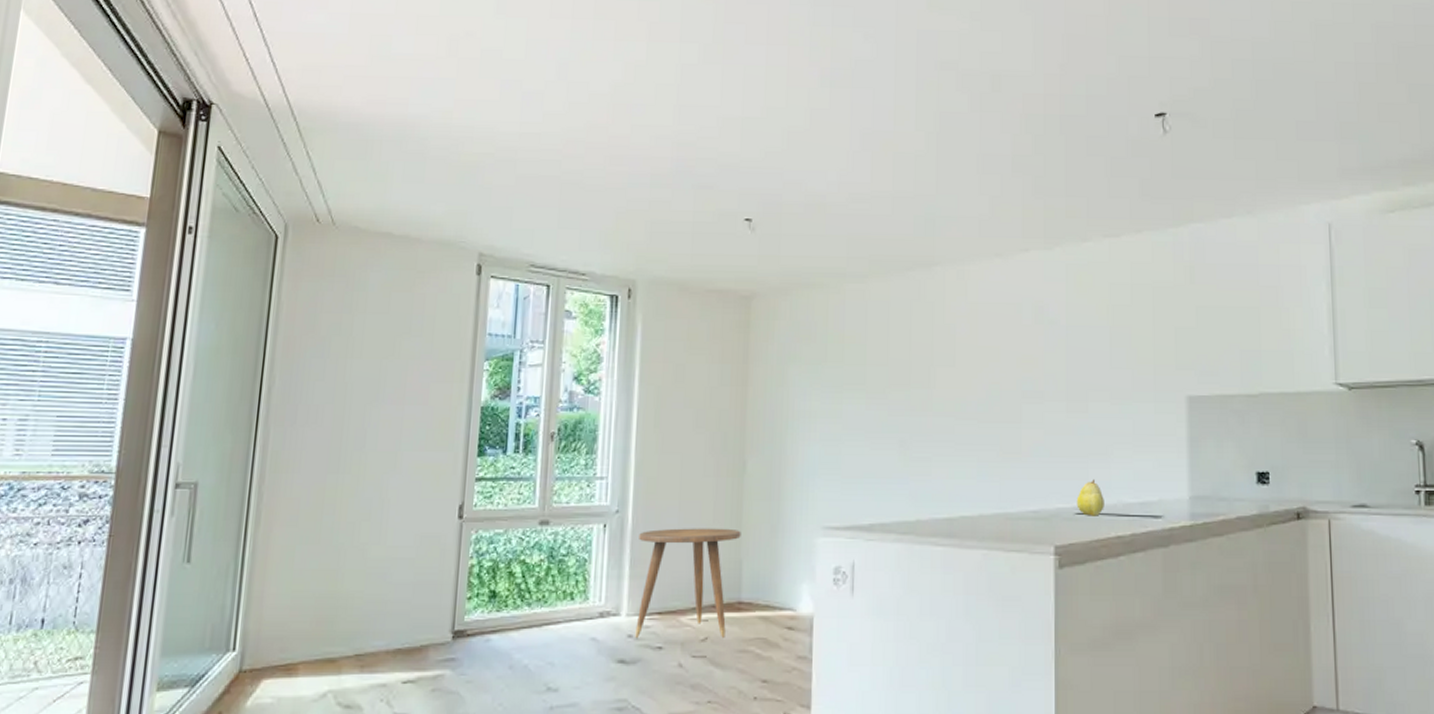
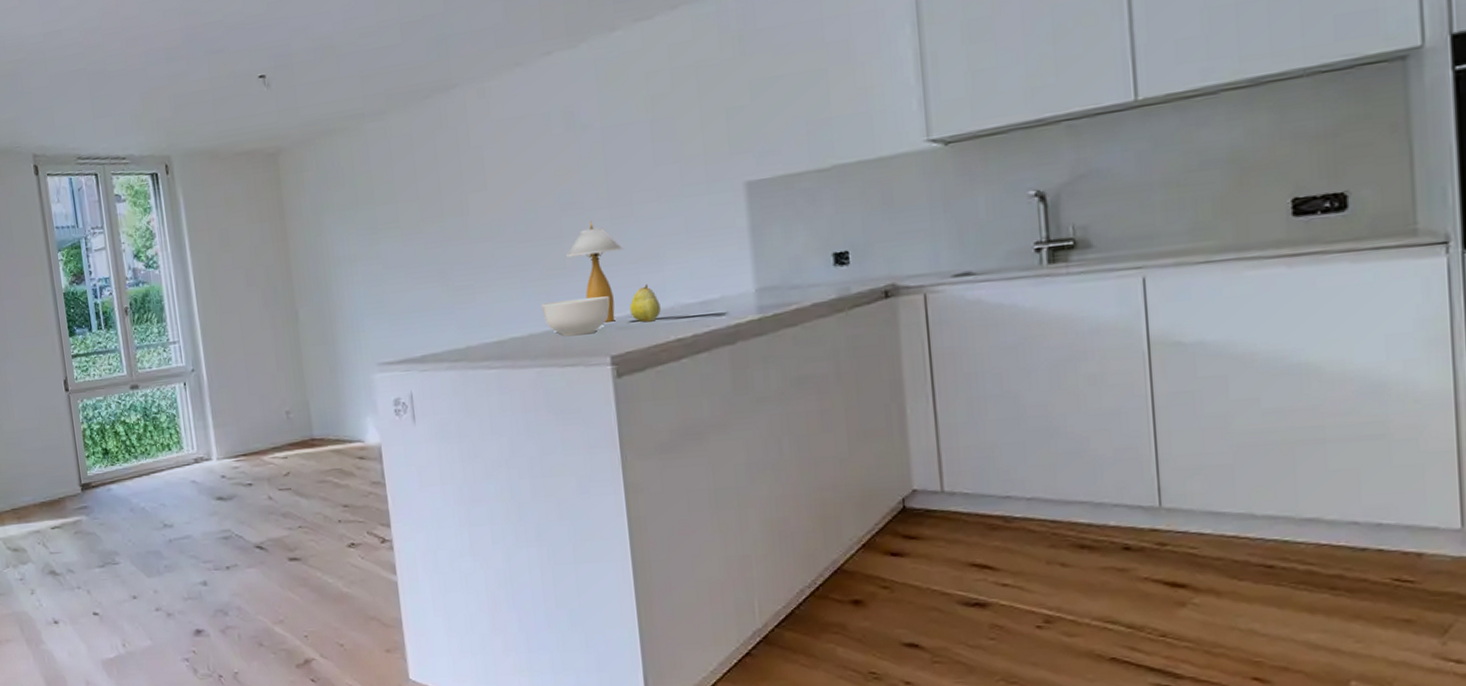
side table: present [635,528,741,639] -> none [215,374,305,479]
bowl: none [994,484,1060,522] -> present [541,296,611,337]
table lamp: none [1022,411,1076,512] -> present [565,221,624,323]

